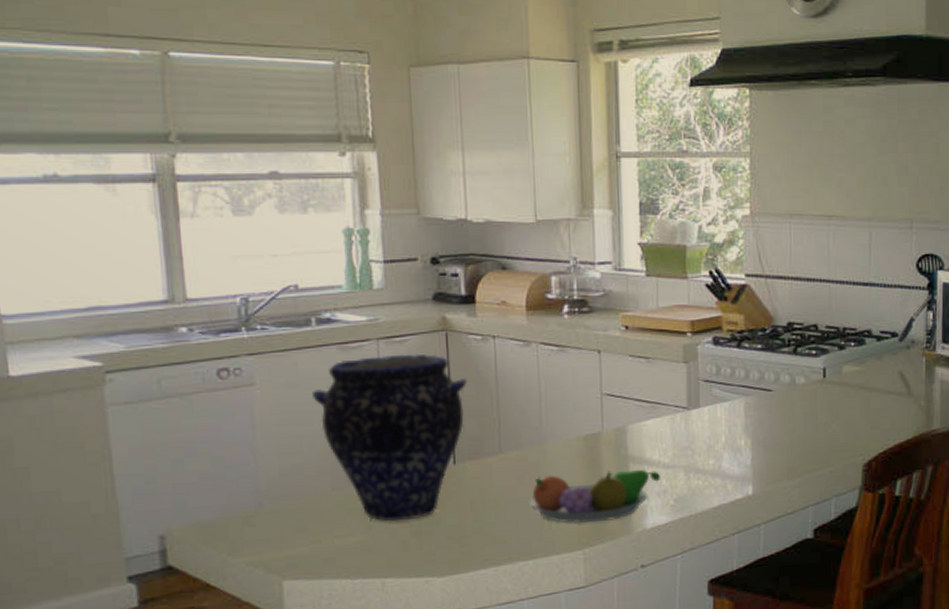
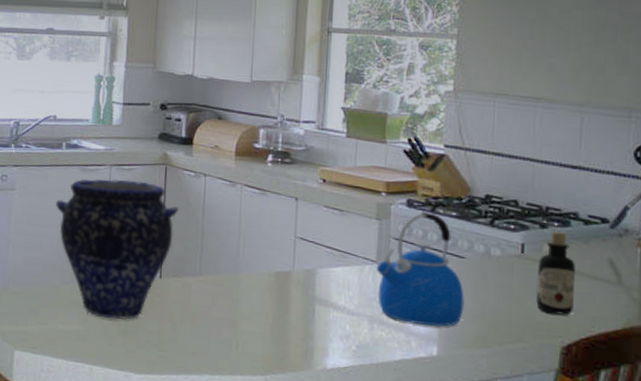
fruit bowl: present [528,469,660,524] -> none [220,301,344,354]
kettle: none [687,348,775,467] -> present [376,212,464,327]
bottle: none [838,351,872,434] -> present [536,231,576,315]

